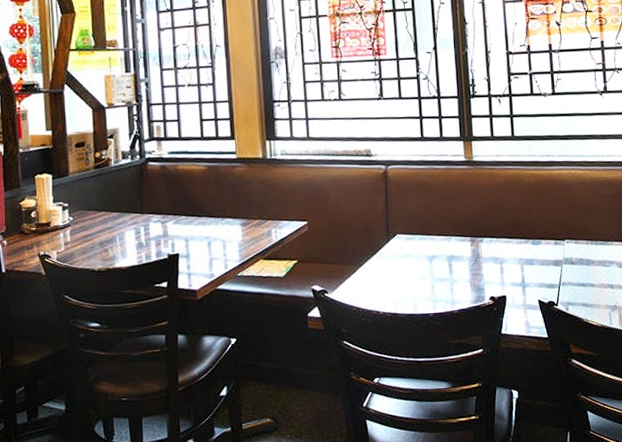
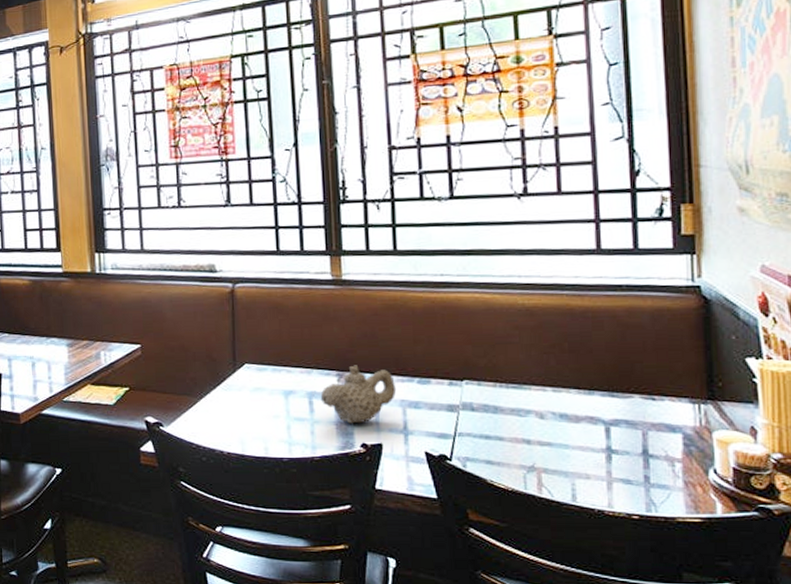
teapot: none [457,231,516,281] -> present [320,365,397,424]

